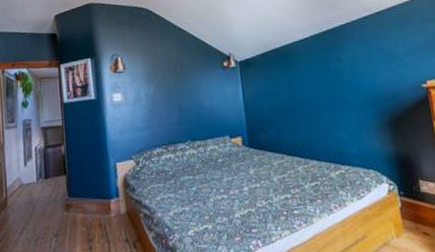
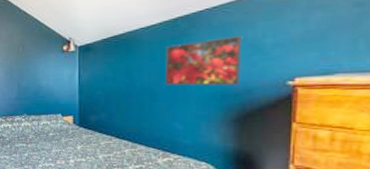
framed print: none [320,46,387,96] -> present [165,36,243,86]

